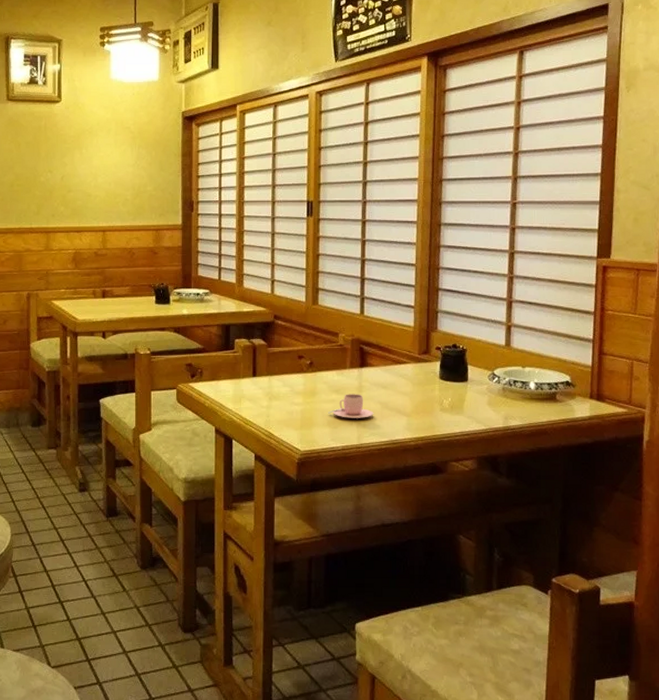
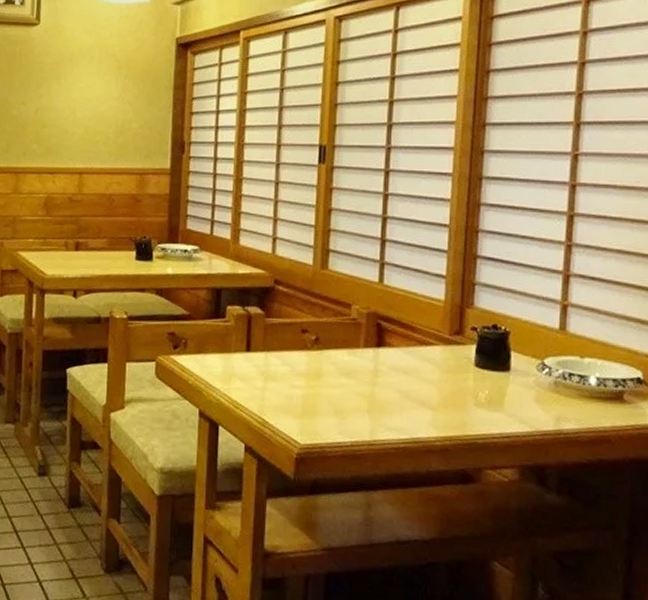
teacup: present [328,394,374,418] -> none [335,378,392,409]

